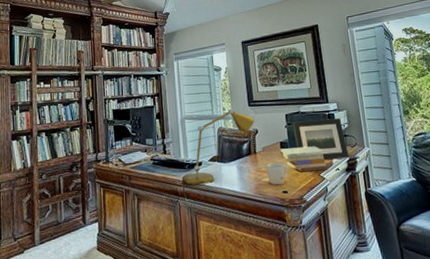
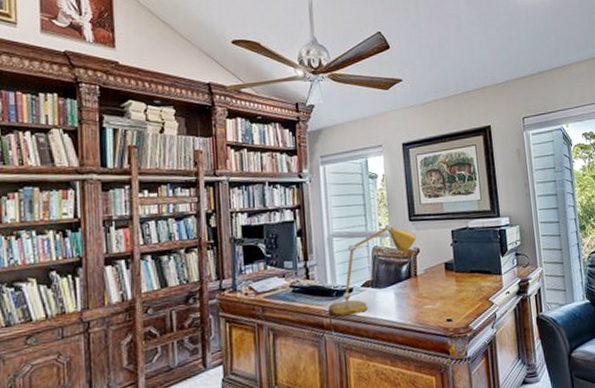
mug: present [266,162,289,186] -> none [428,286,454,313]
books: present [280,146,328,172] -> none [445,266,498,297]
picture frame: present [292,118,349,160] -> none [459,234,521,282]

